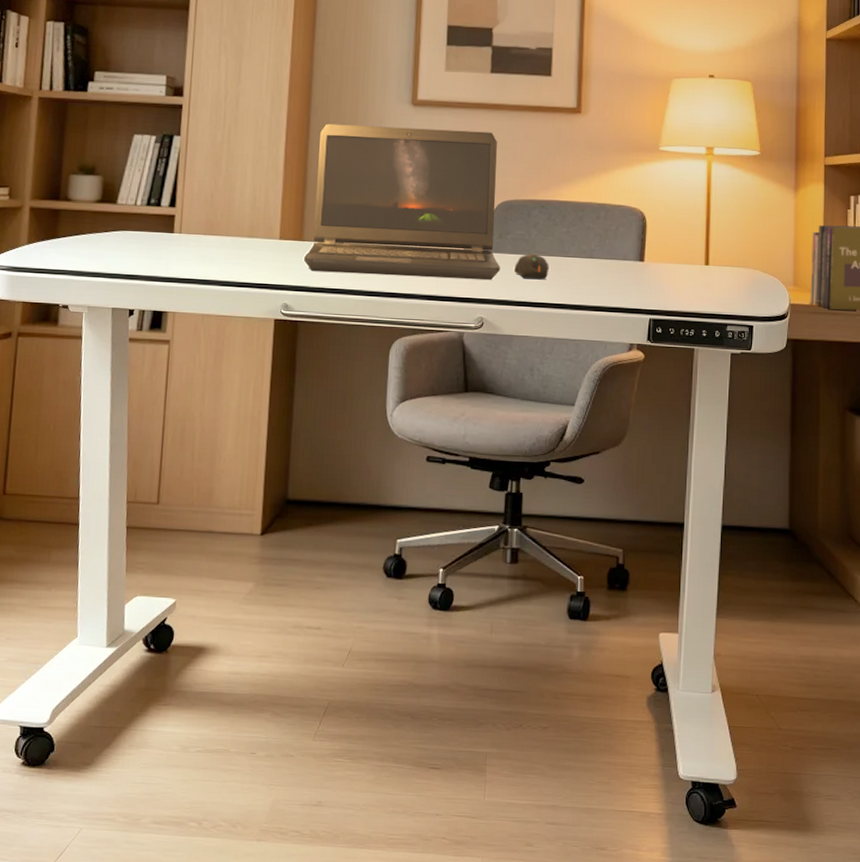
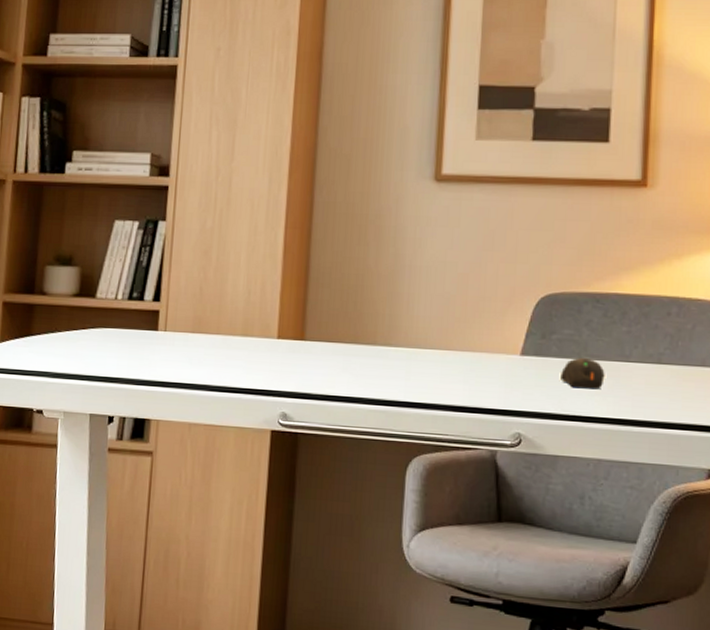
laptop computer: present [304,123,500,280] -> none [306,204,543,388]

